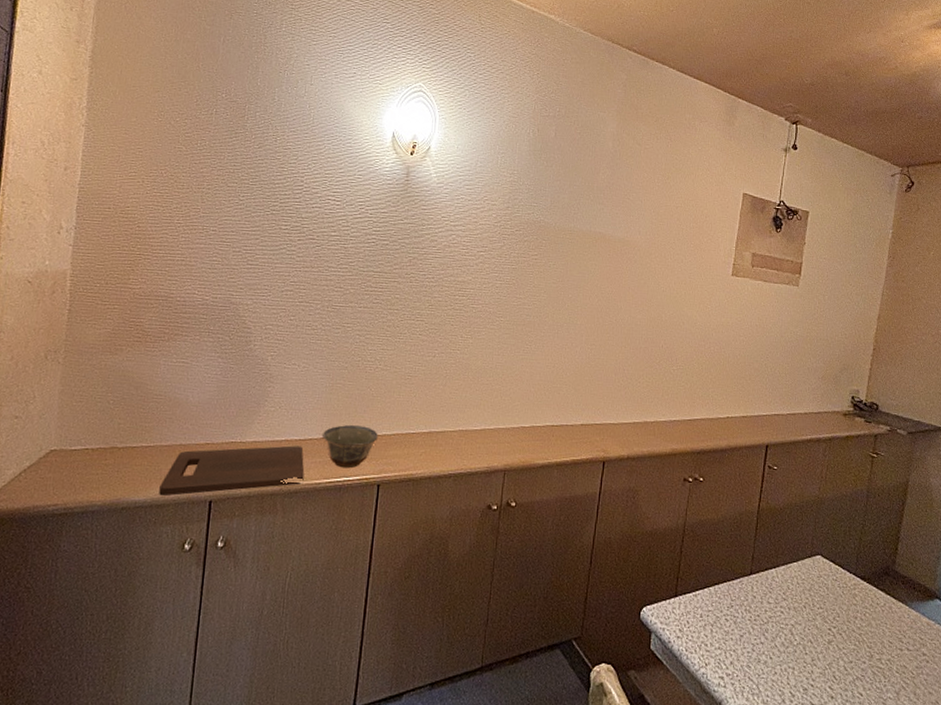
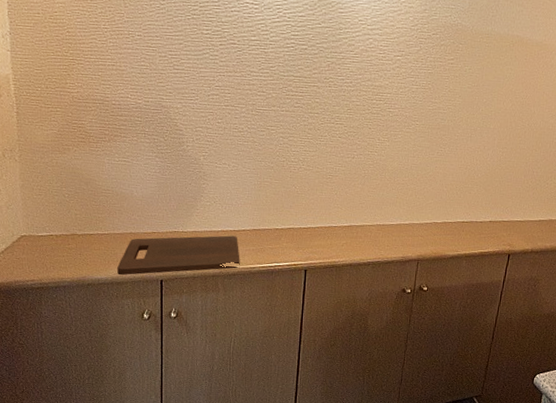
bowl: present [321,425,378,469] -> none [253,218,304,256]

